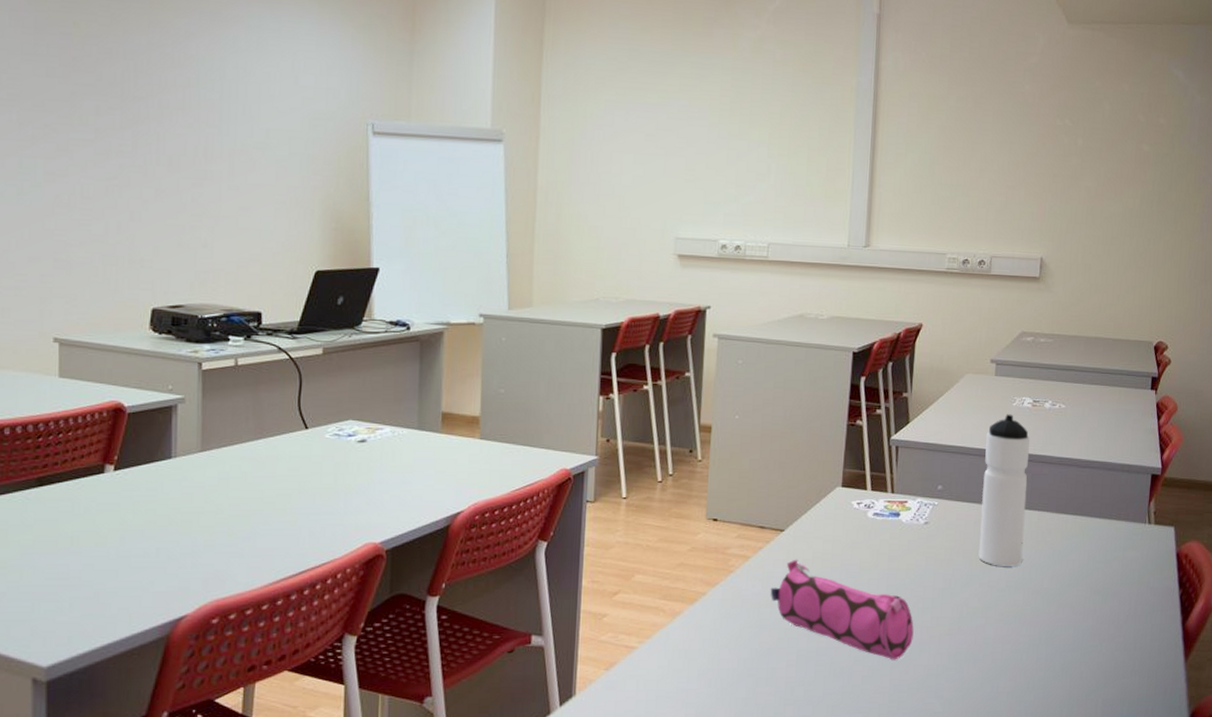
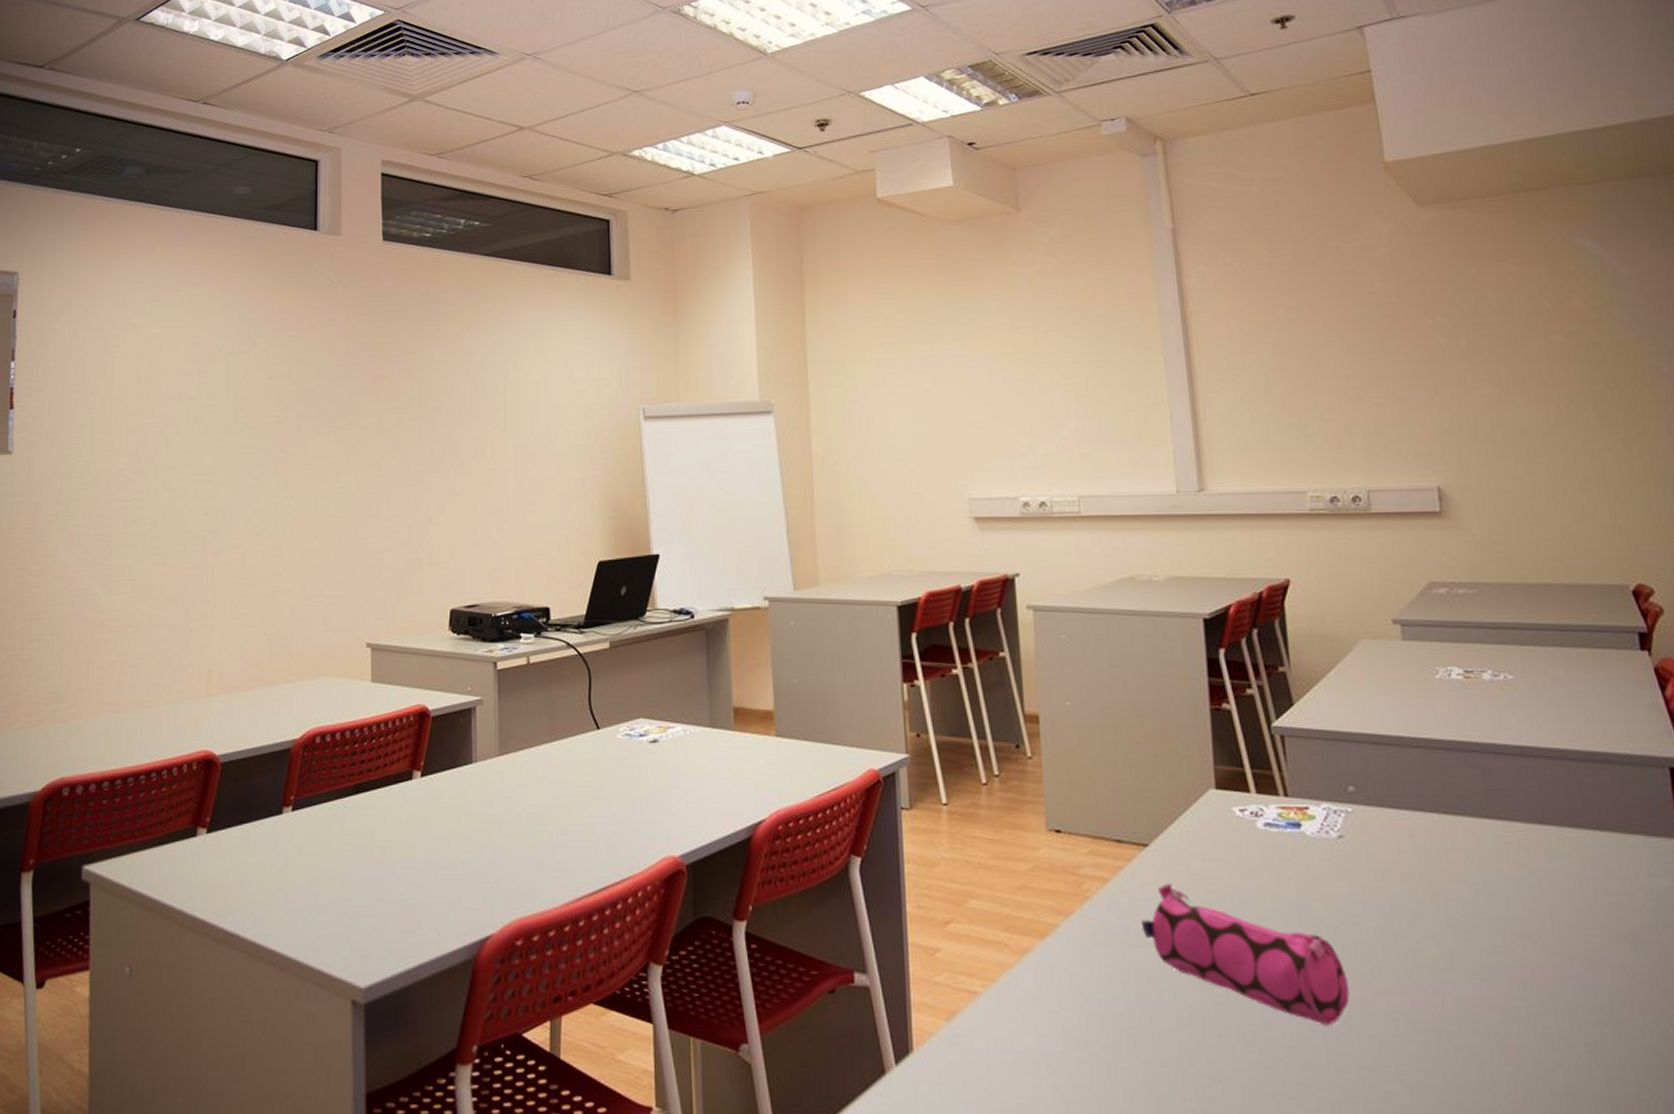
water bottle: present [978,414,1030,566] -> none [1405,690,1492,898]

